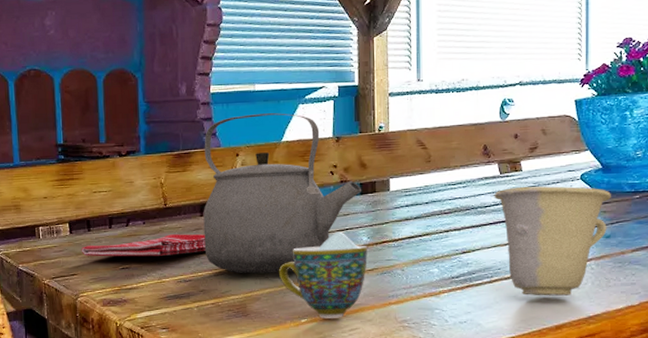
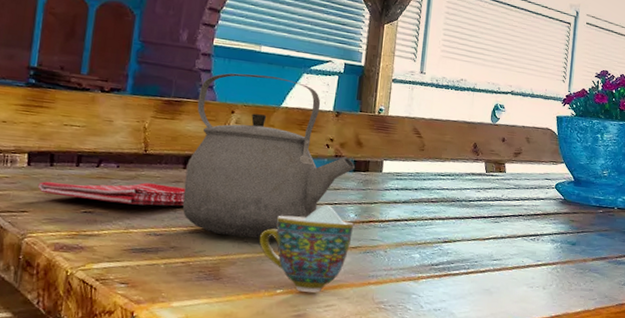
cup: present [494,186,612,296] -> none [478,186,580,295]

